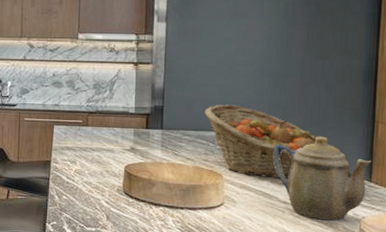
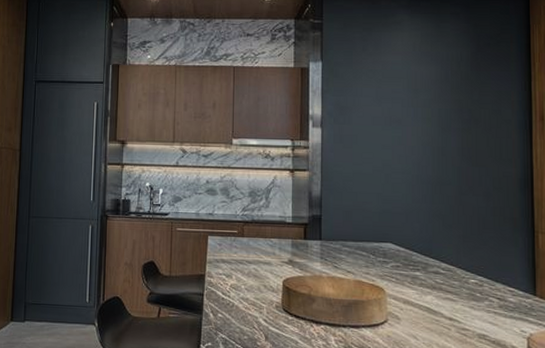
fruit basket: present [204,104,317,179] -> none [364,213,478,293]
teapot: present [274,136,371,221] -> none [436,247,534,338]

